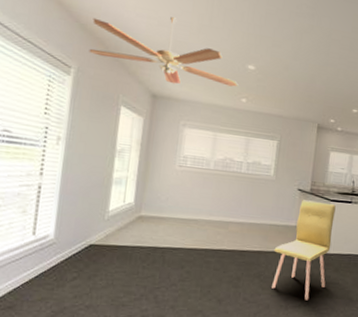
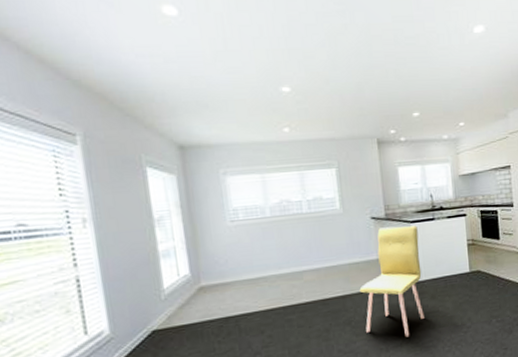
ceiling fan: present [89,17,239,87] -> none [85,49,276,129]

